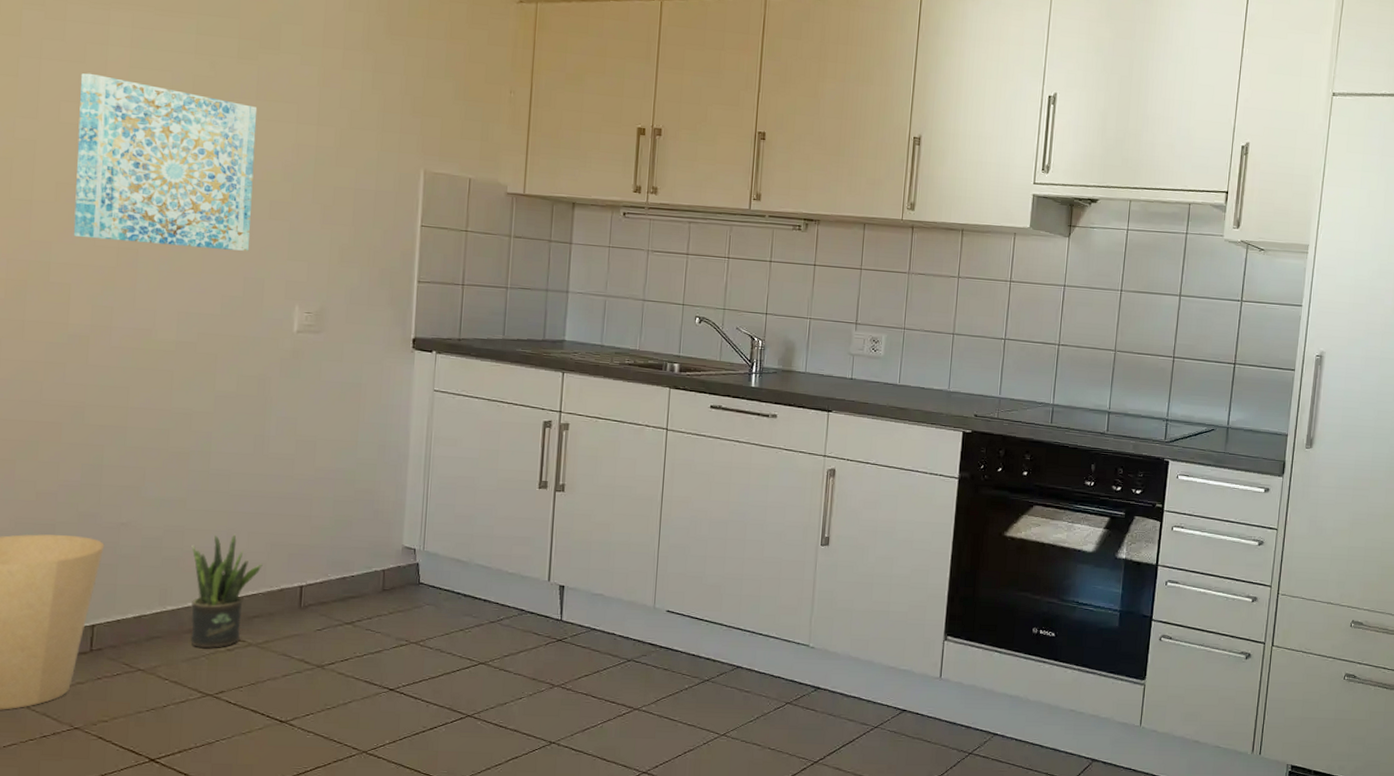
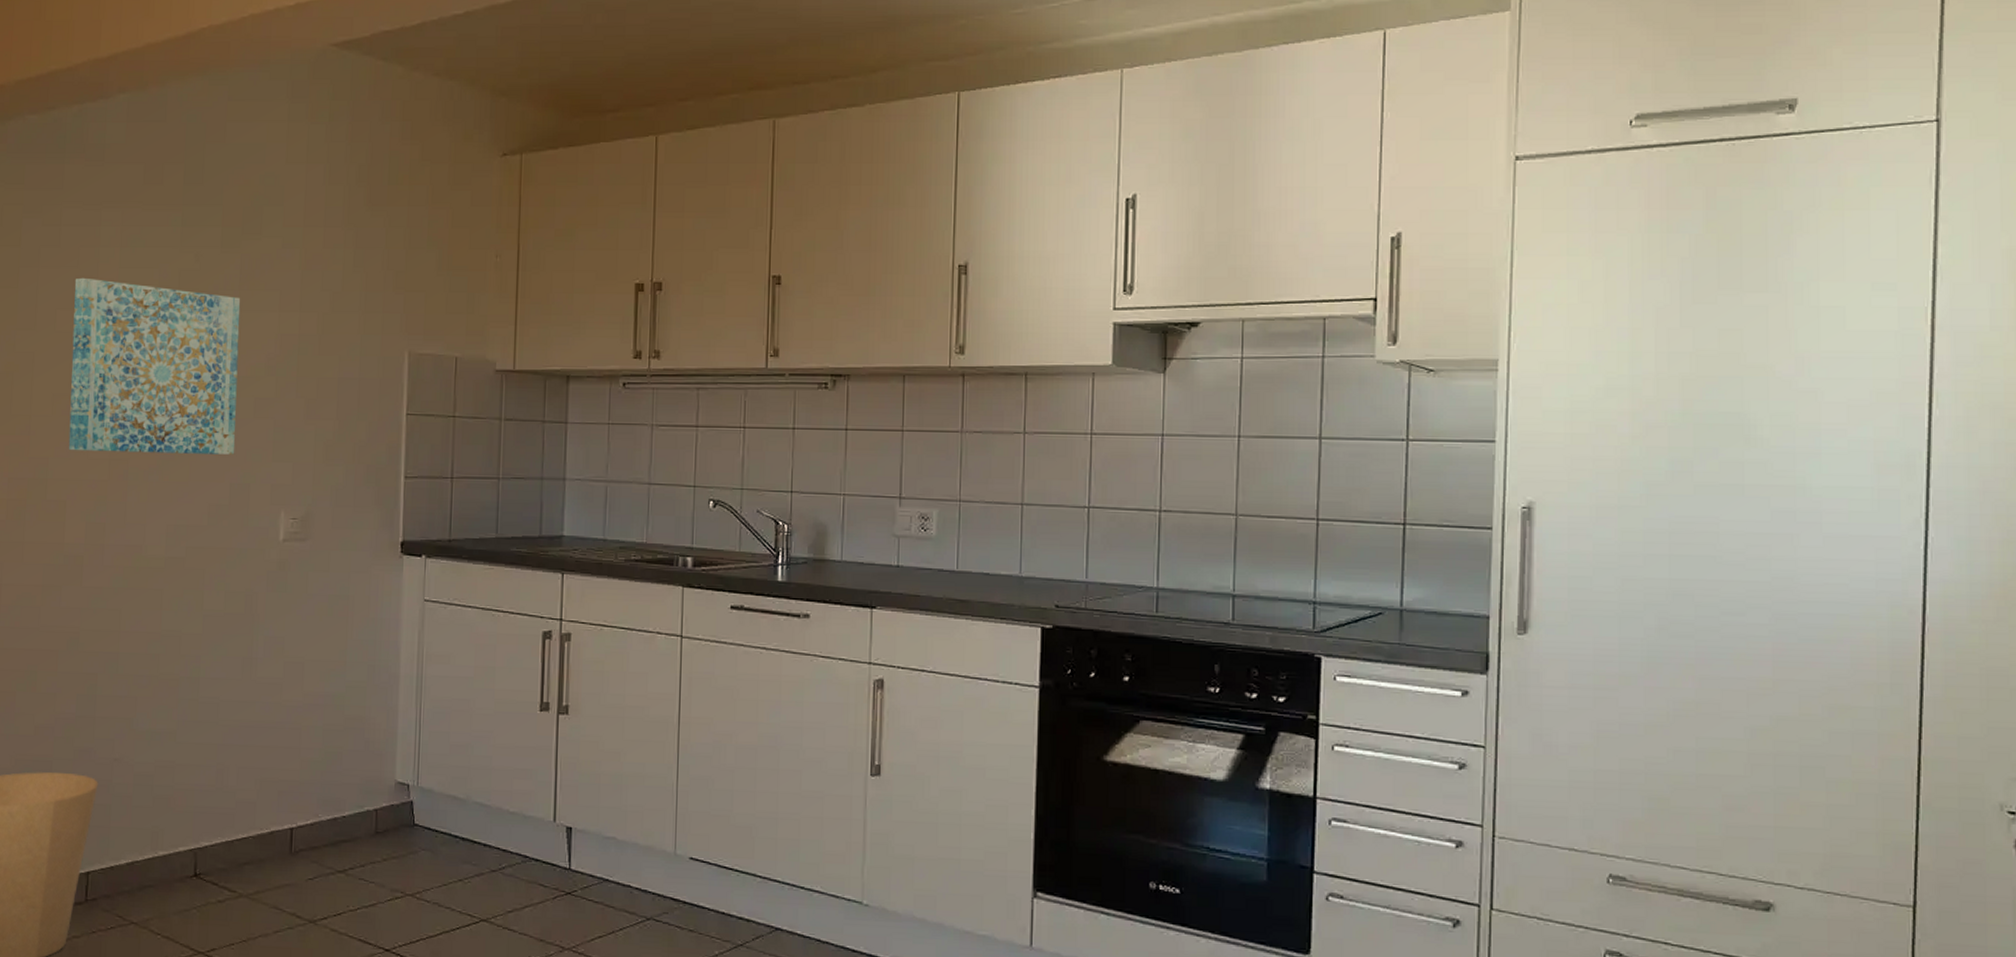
potted plant: present [190,534,263,648] -> none [182,770,252,899]

